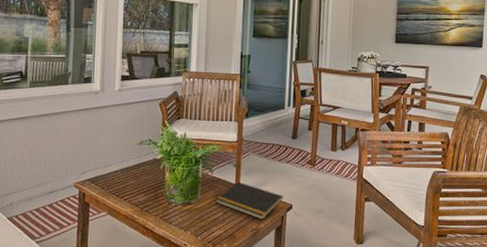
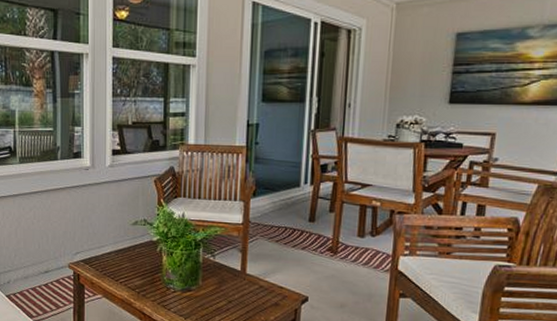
notepad: present [215,181,283,220] -> none [218,268,297,312]

